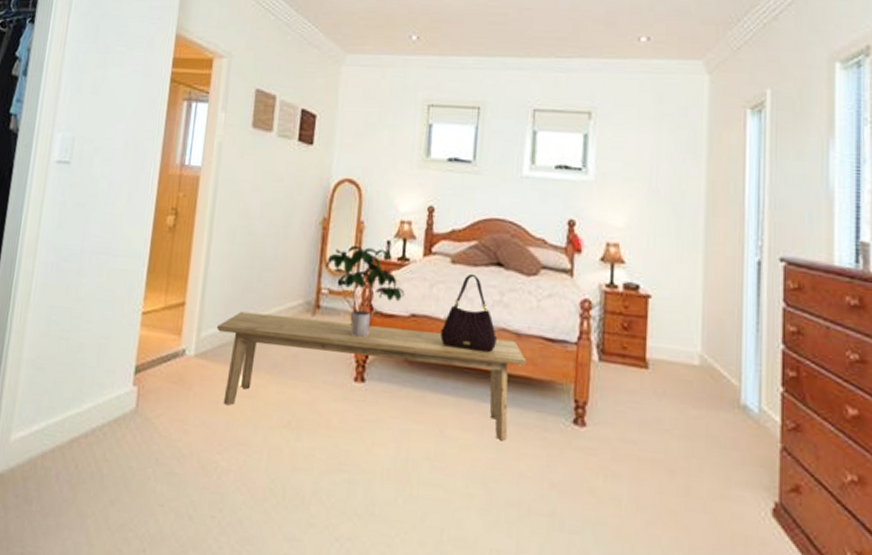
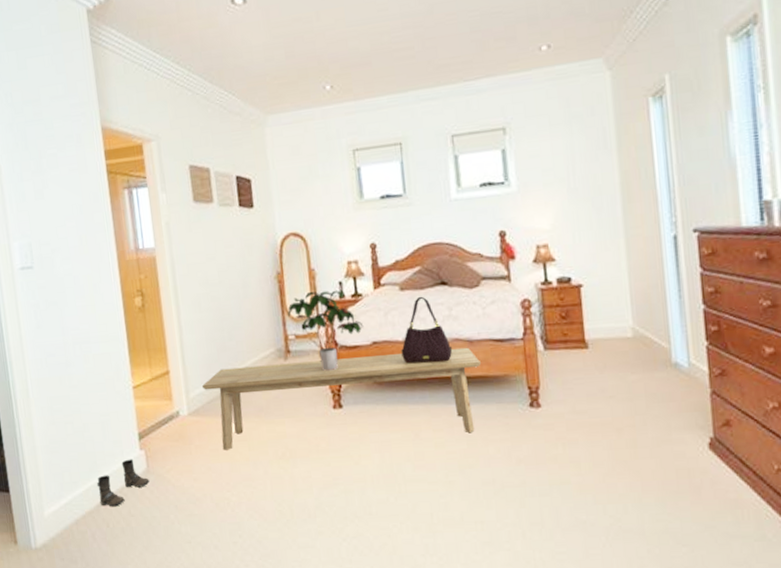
boots: none [74,393,135,446] -> present [96,459,150,507]

